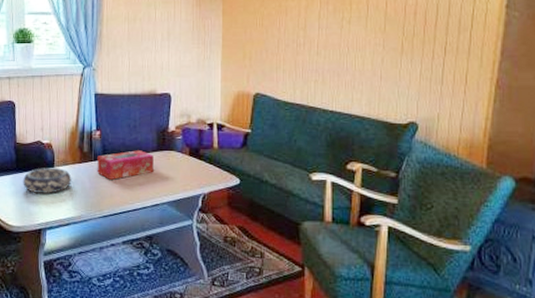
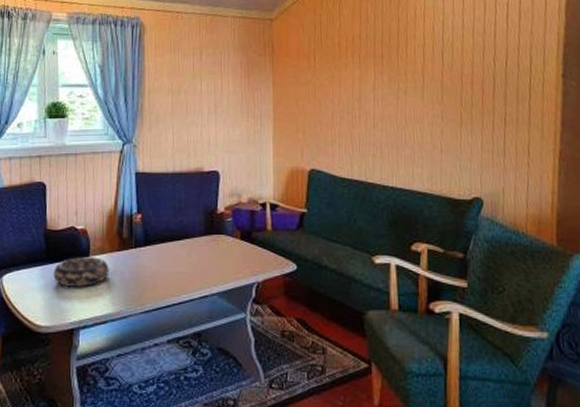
tissue box: present [97,150,154,180] -> none [138,235,201,269]

